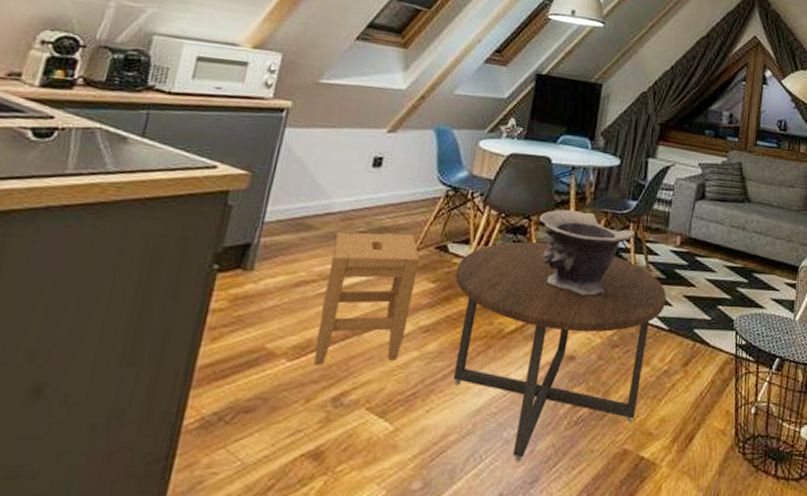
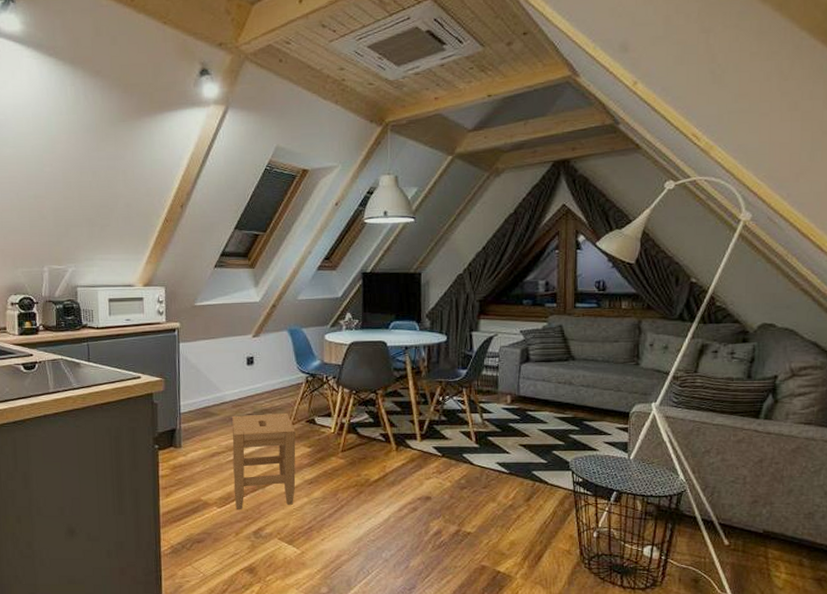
coffee table: present [453,241,667,463] -> none [325,410,504,575]
decorative bowl: present [539,209,635,296] -> none [384,383,468,450]

